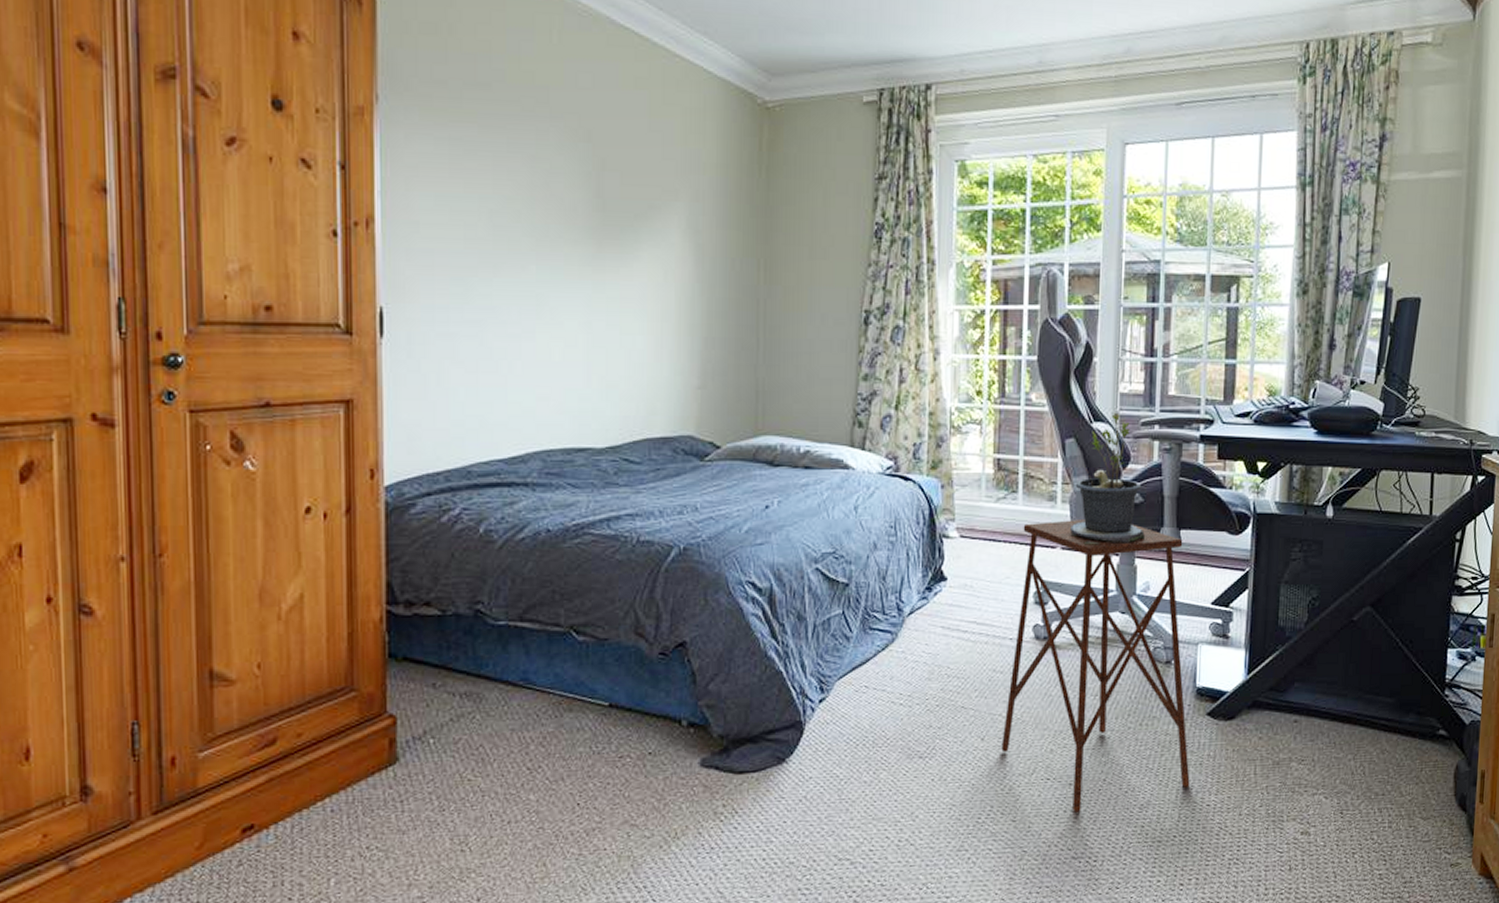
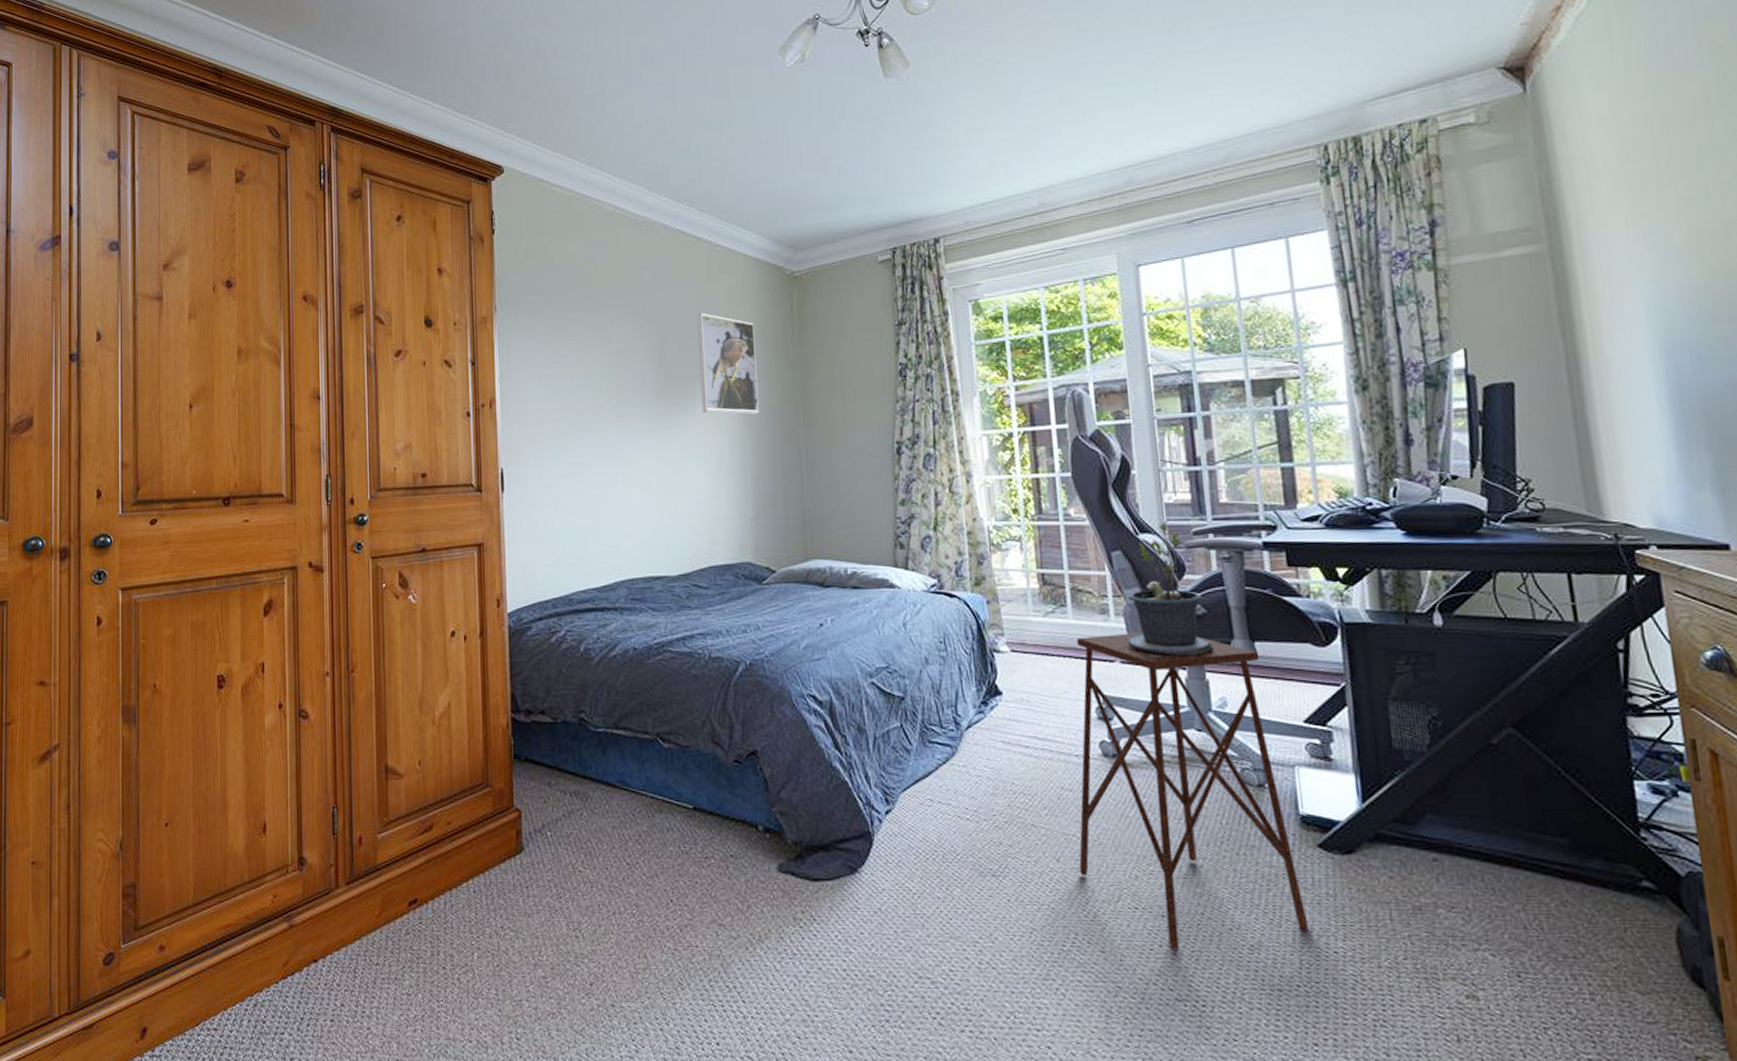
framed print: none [646,137,715,267] -> present [697,313,759,415]

